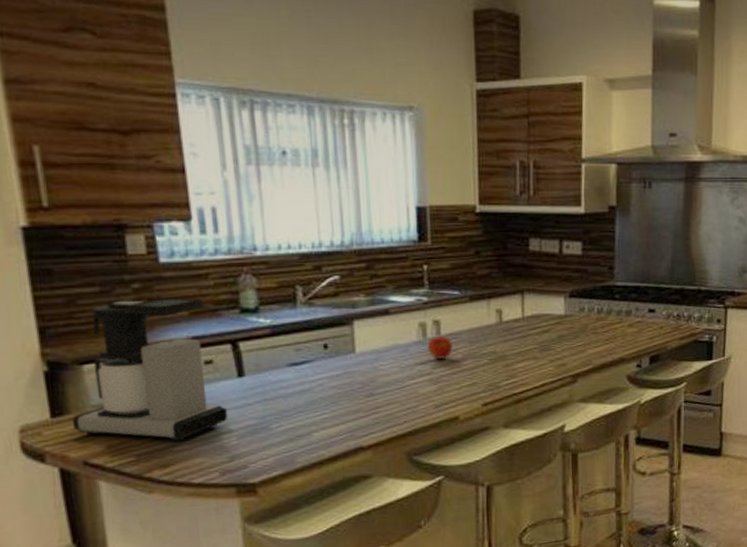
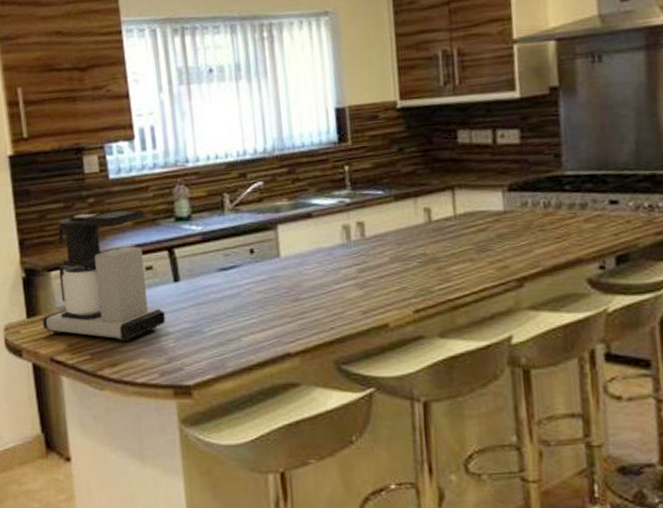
apple: present [428,336,453,360] -> none [352,238,379,263]

